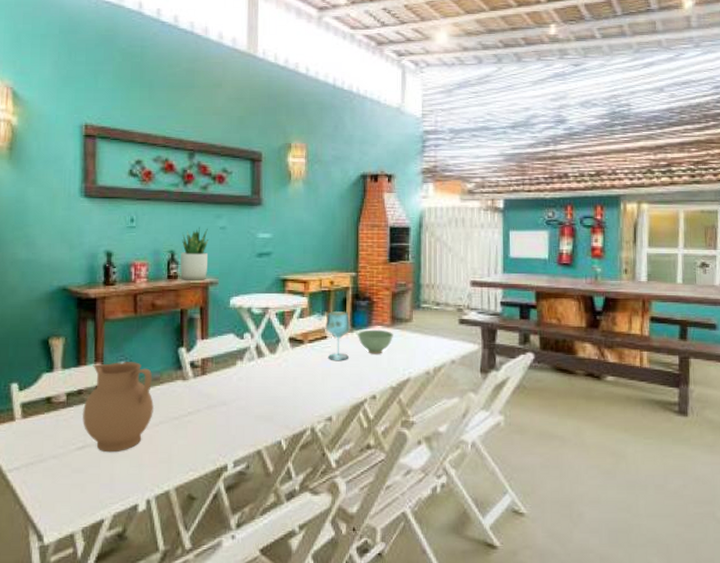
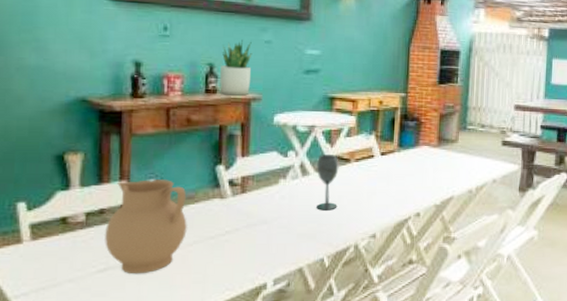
wine glass: none [271,336,293,392] -> present [316,155,339,211]
wine glass: present [325,311,351,360] -> none [372,131,398,179]
bowl: present [357,329,393,354] -> none [404,149,439,174]

